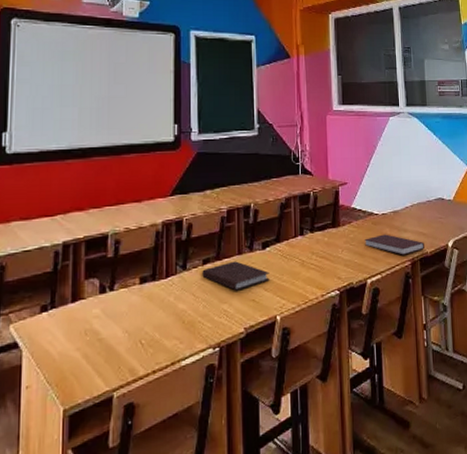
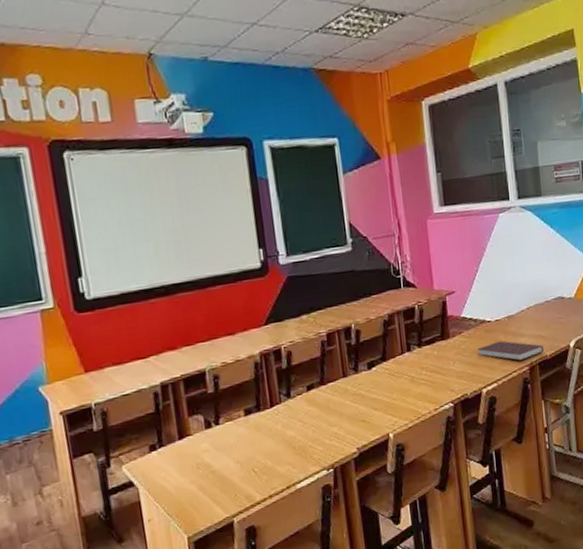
notebook: present [202,261,270,291] -> none [307,384,379,414]

